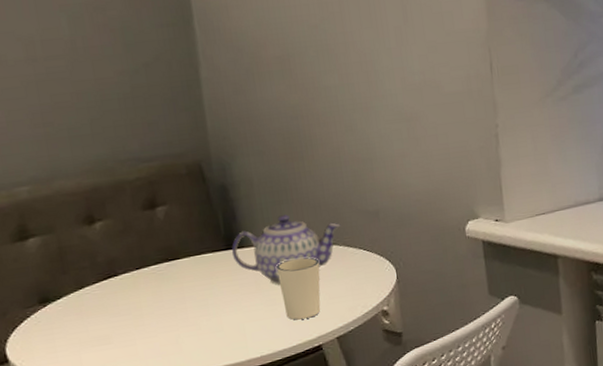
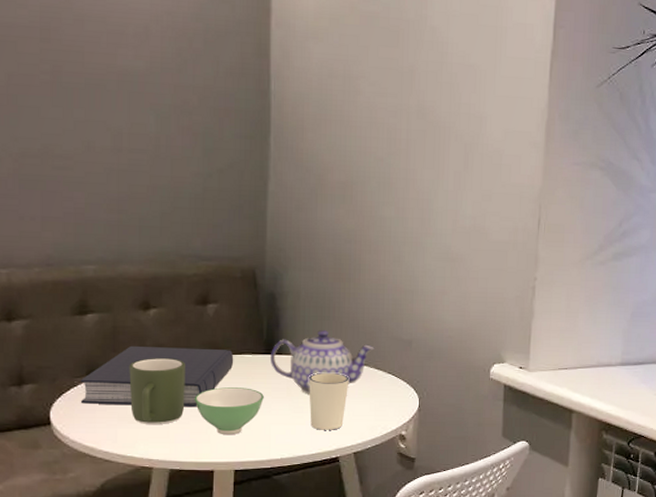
book: none [32,251,194,335] -> present [80,345,234,406]
mug: none [82,270,150,345] -> present [129,358,185,424]
bowl: none [158,288,233,342] -> present [194,387,264,435]

